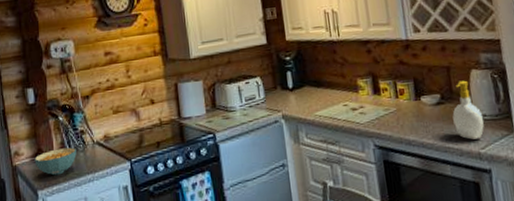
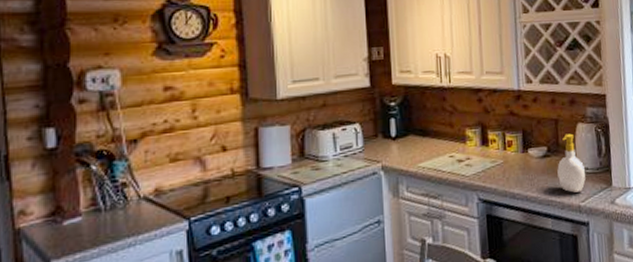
cereal bowl: present [34,147,77,176] -> none [49,204,113,241]

